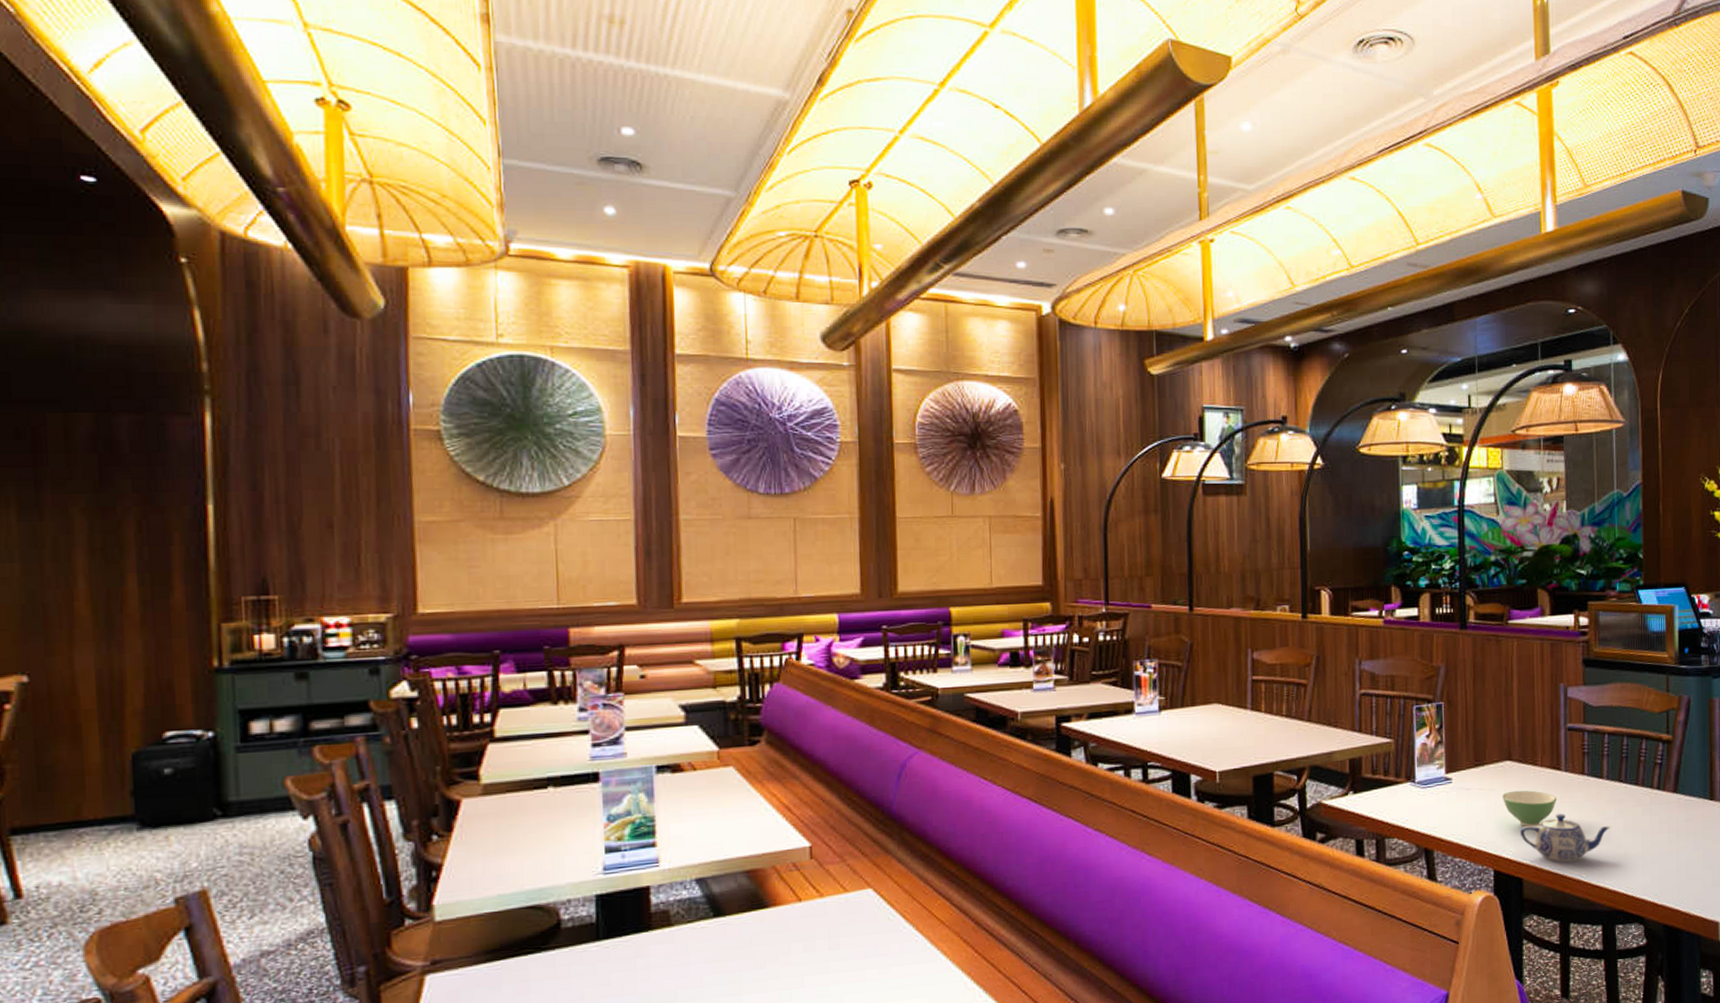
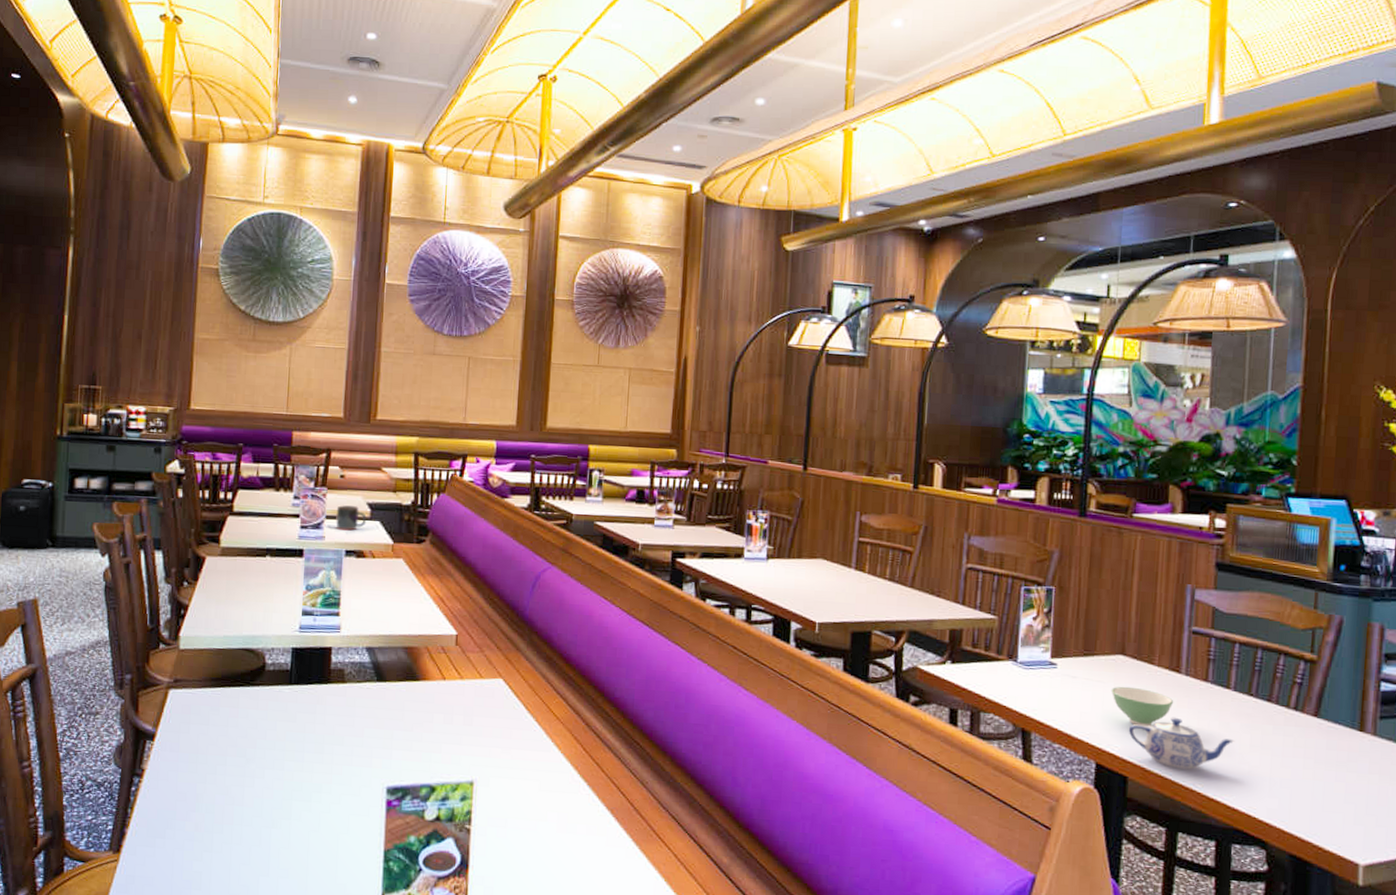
mug: none [639,711,681,742] -> present [336,505,367,531]

